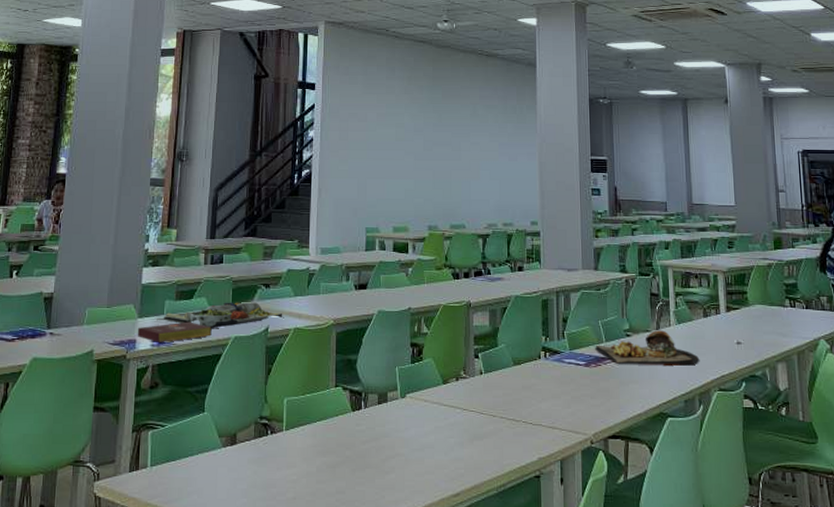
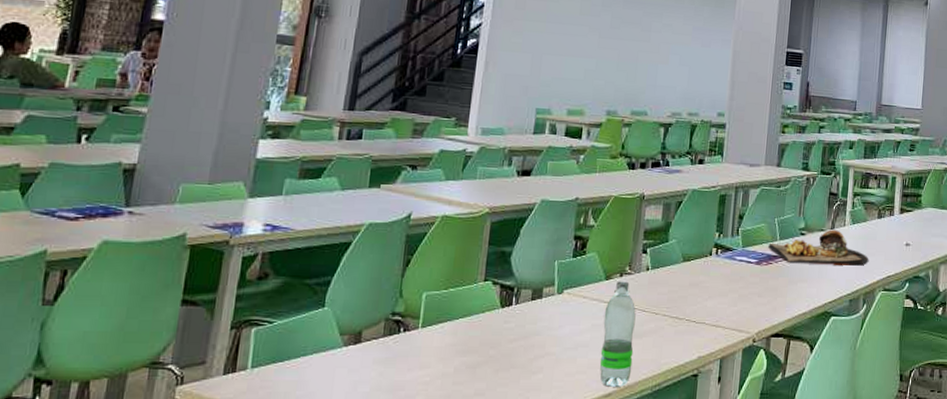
book: present [137,321,212,342] -> none [245,204,342,227]
food tray: present [157,302,284,329] -> none [272,183,431,214]
bottle: none [445,385,476,487] -> present [599,281,636,387]

